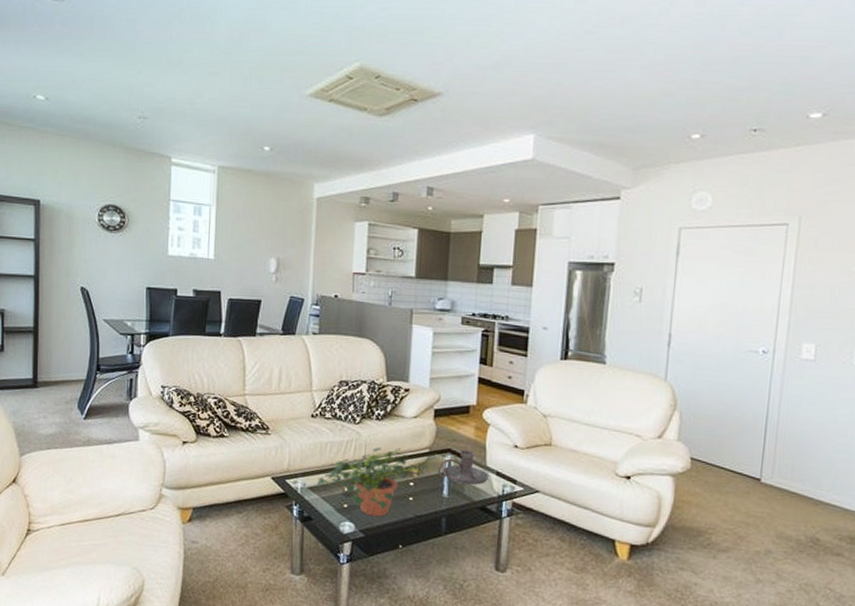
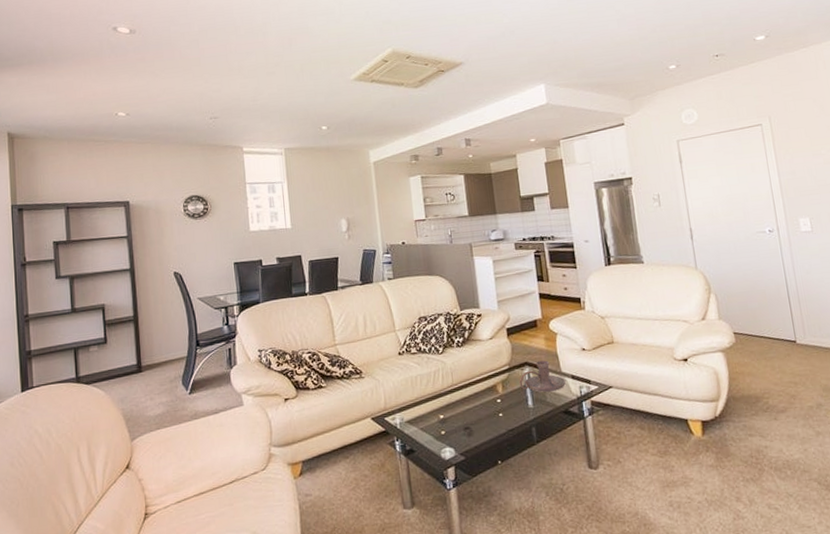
potted plant: present [317,446,428,517] -> none [413,369,511,438]

